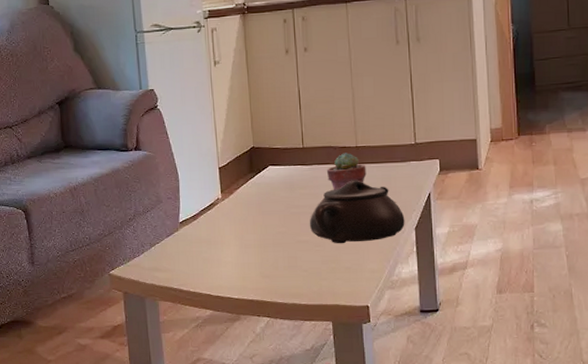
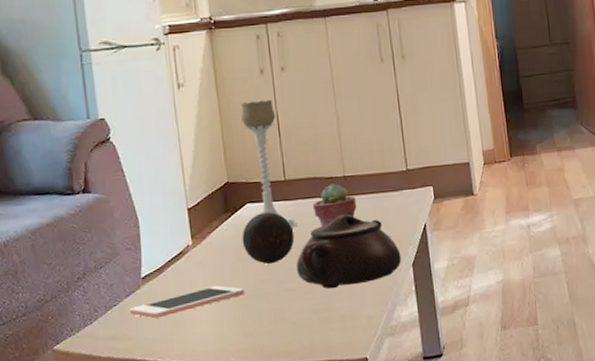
cell phone: none [169,234,264,257] -> present [129,285,245,319]
decorative ball: none [263,174,309,219] -> present [242,212,295,265]
candle holder: none [267,76,312,189] -> present [240,99,298,228]

